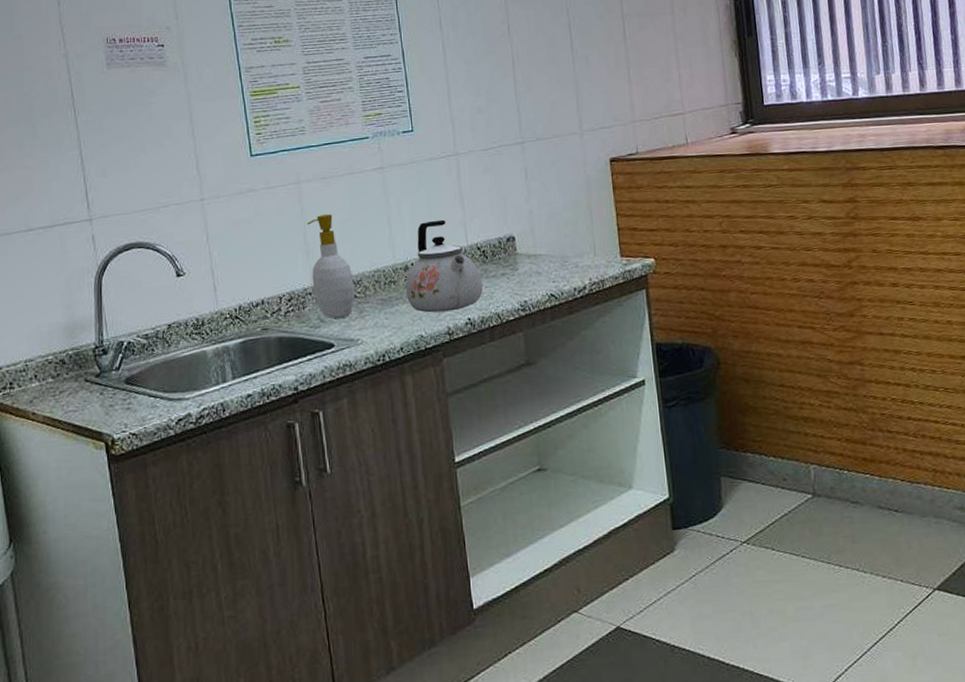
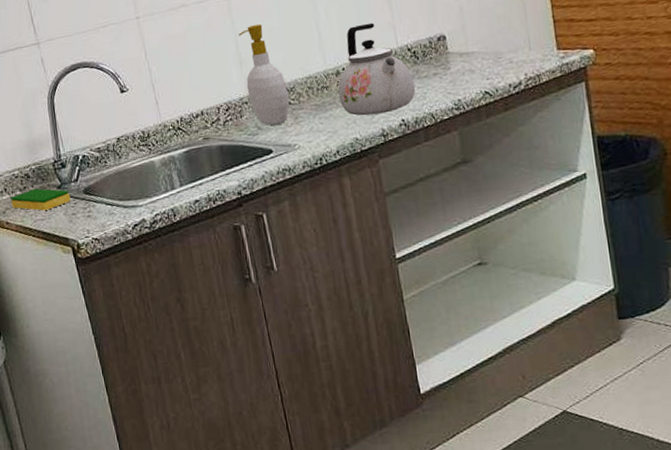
dish sponge: none [40,376,110,401] -> present [10,188,71,211]

